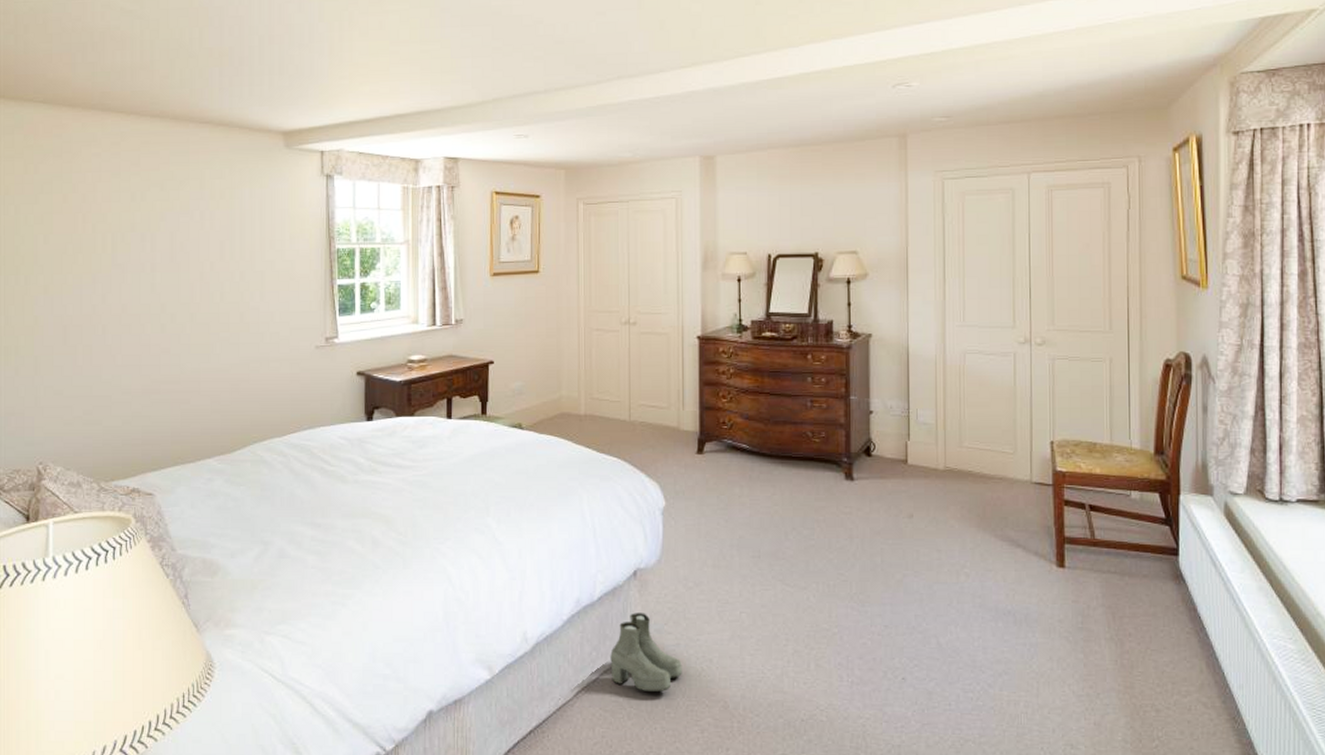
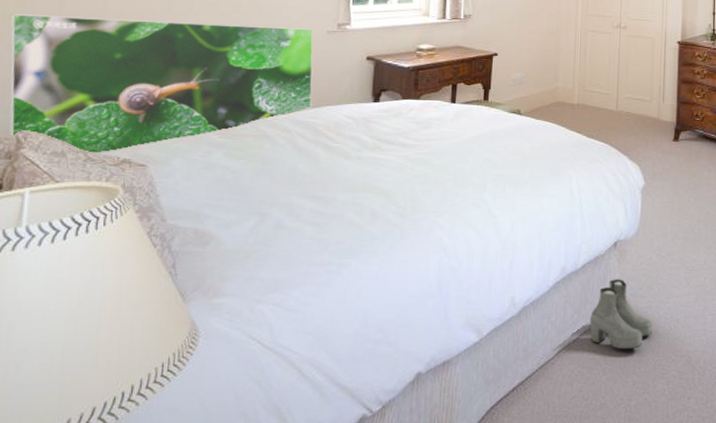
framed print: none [22,344,305,482] -> present [8,14,314,152]

